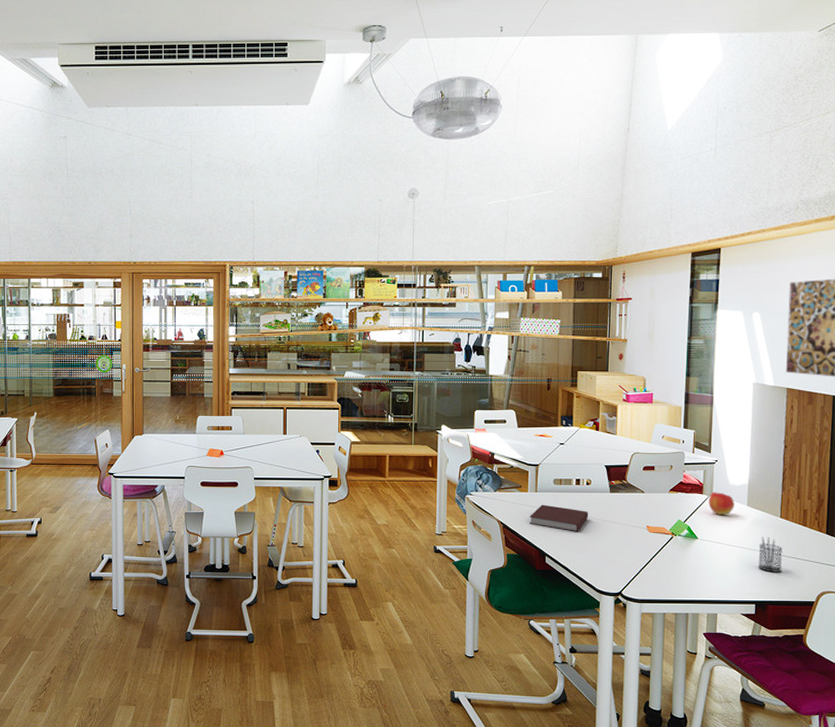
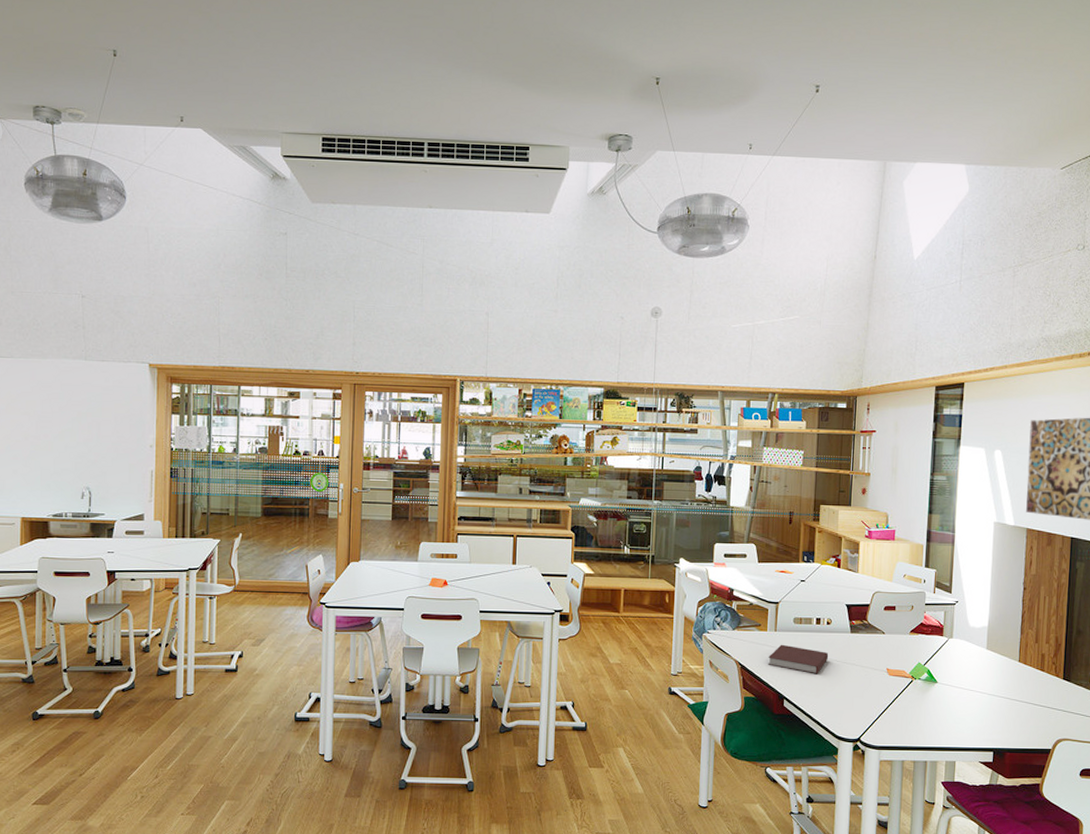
apple: present [708,492,735,516] -> none [948,634,974,659]
pencil holder: present [759,537,782,573] -> none [997,681,1020,719]

